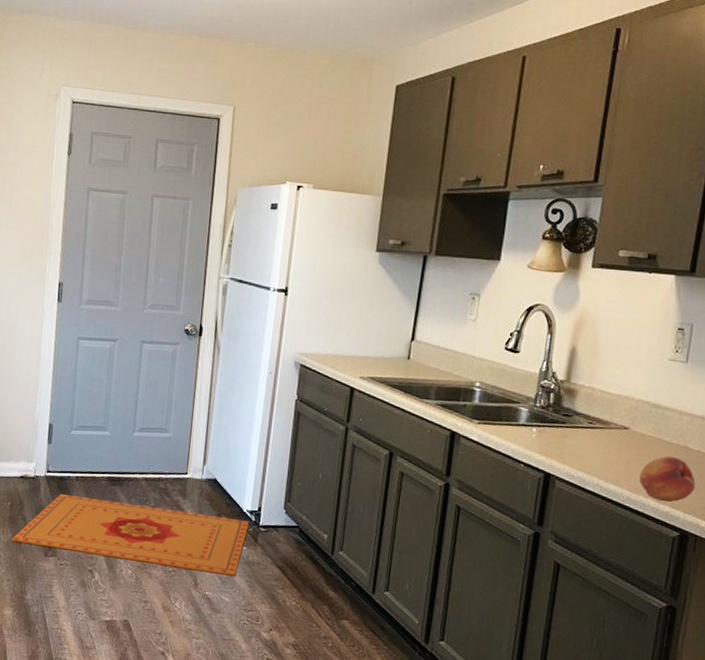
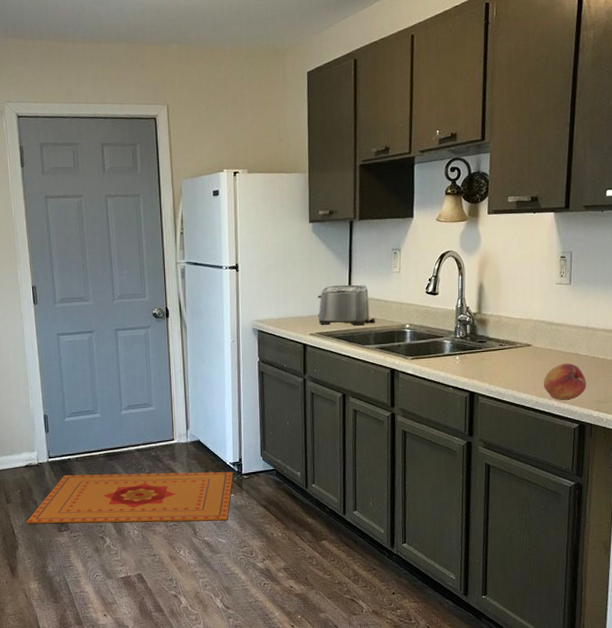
toaster: none [372,325,441,376] -> present [317,284,376,326]

